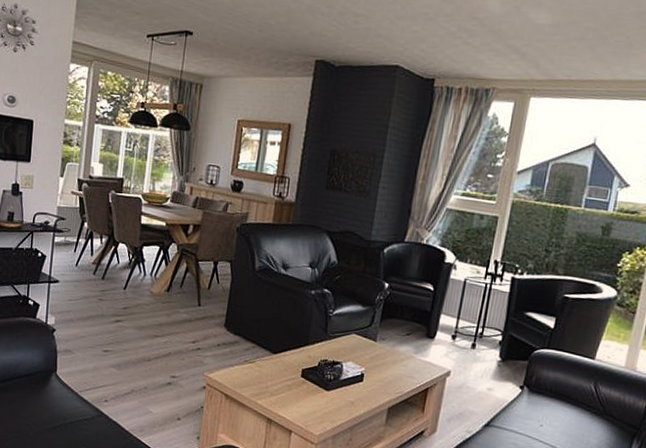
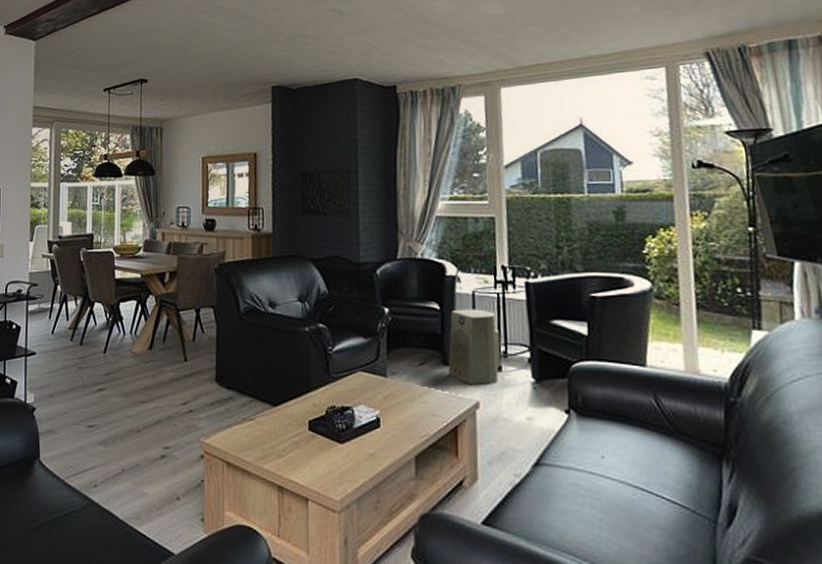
air purifier: none [429,292,481,358] -> present [447,309,501,385]

